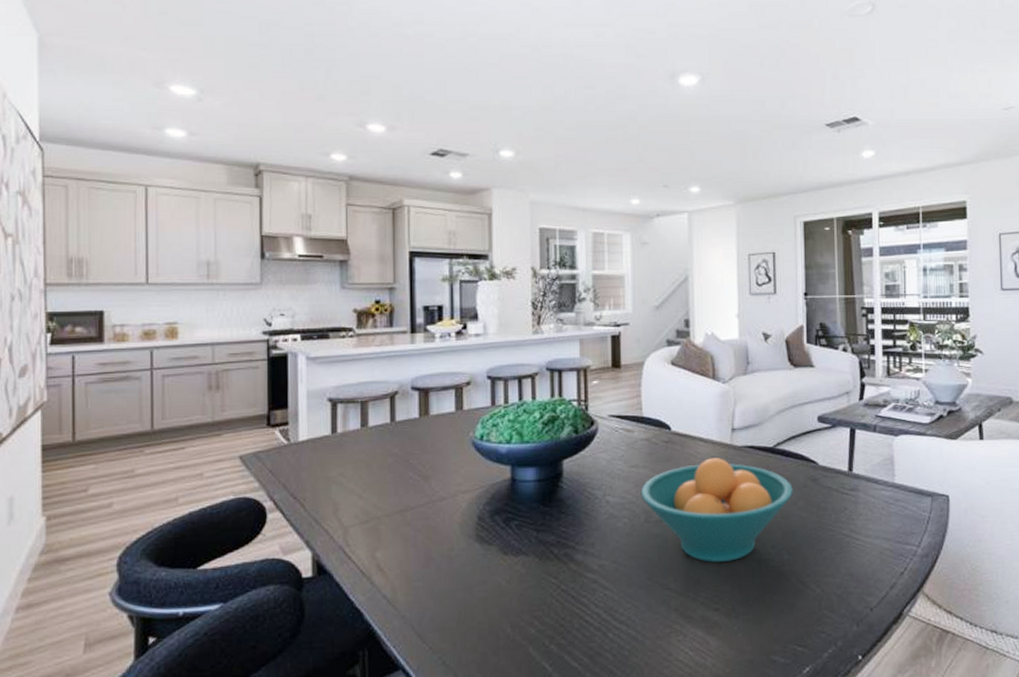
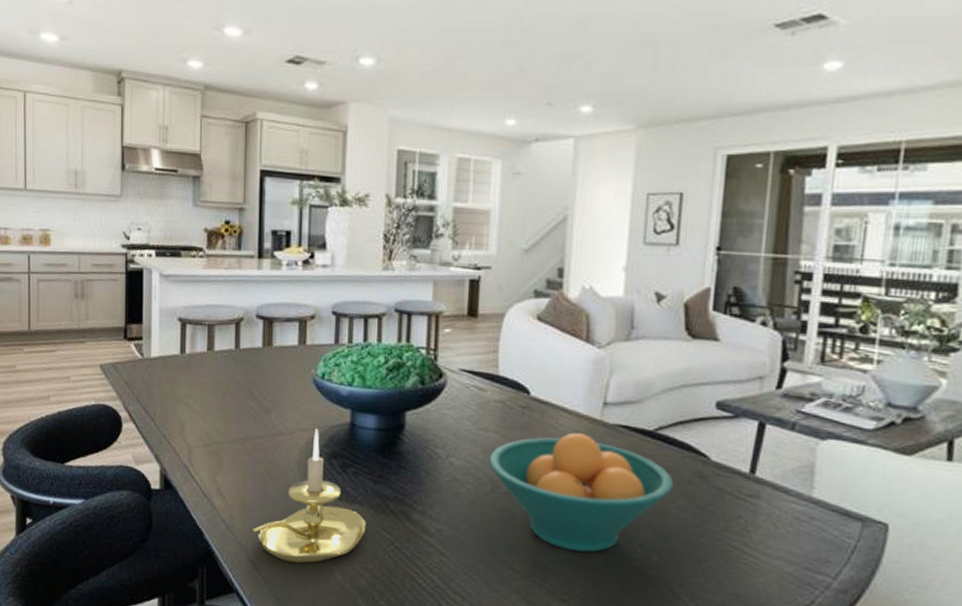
candle holder: none [416,489,532,626] -> present [252,429,366,564]

